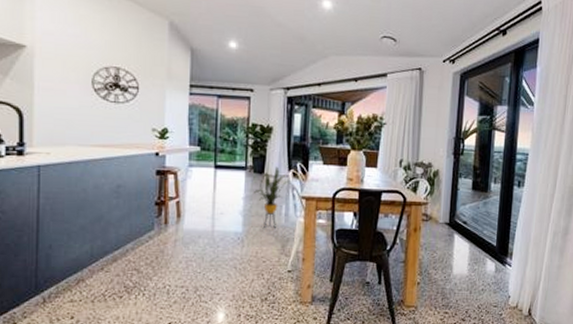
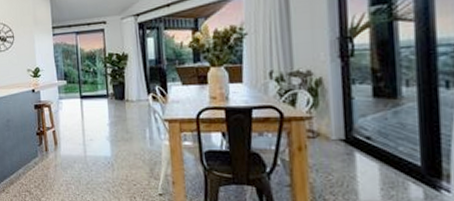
house plant: present [253,166,290,228] -> none [116,91,151,152]

